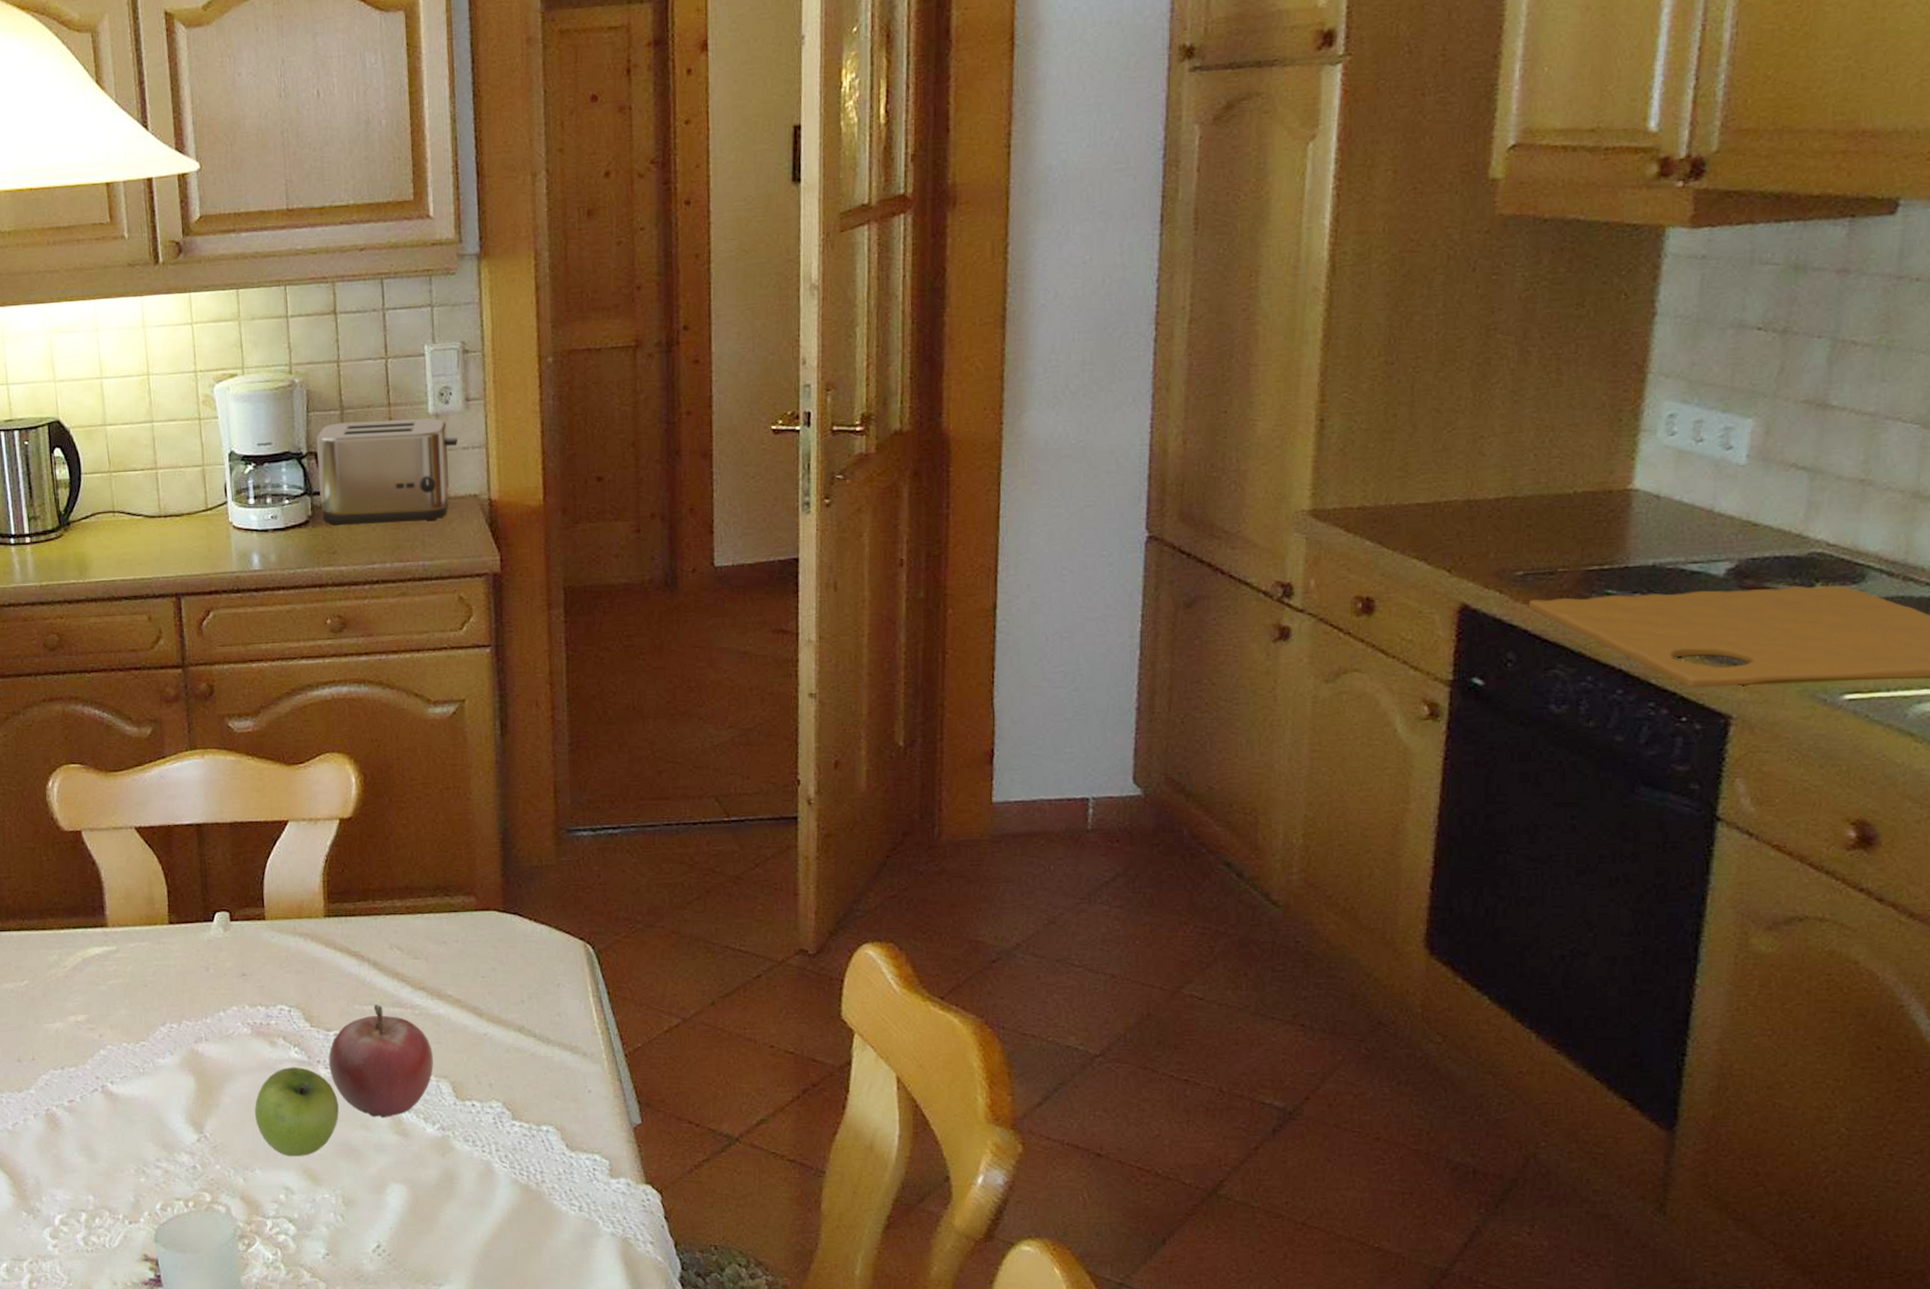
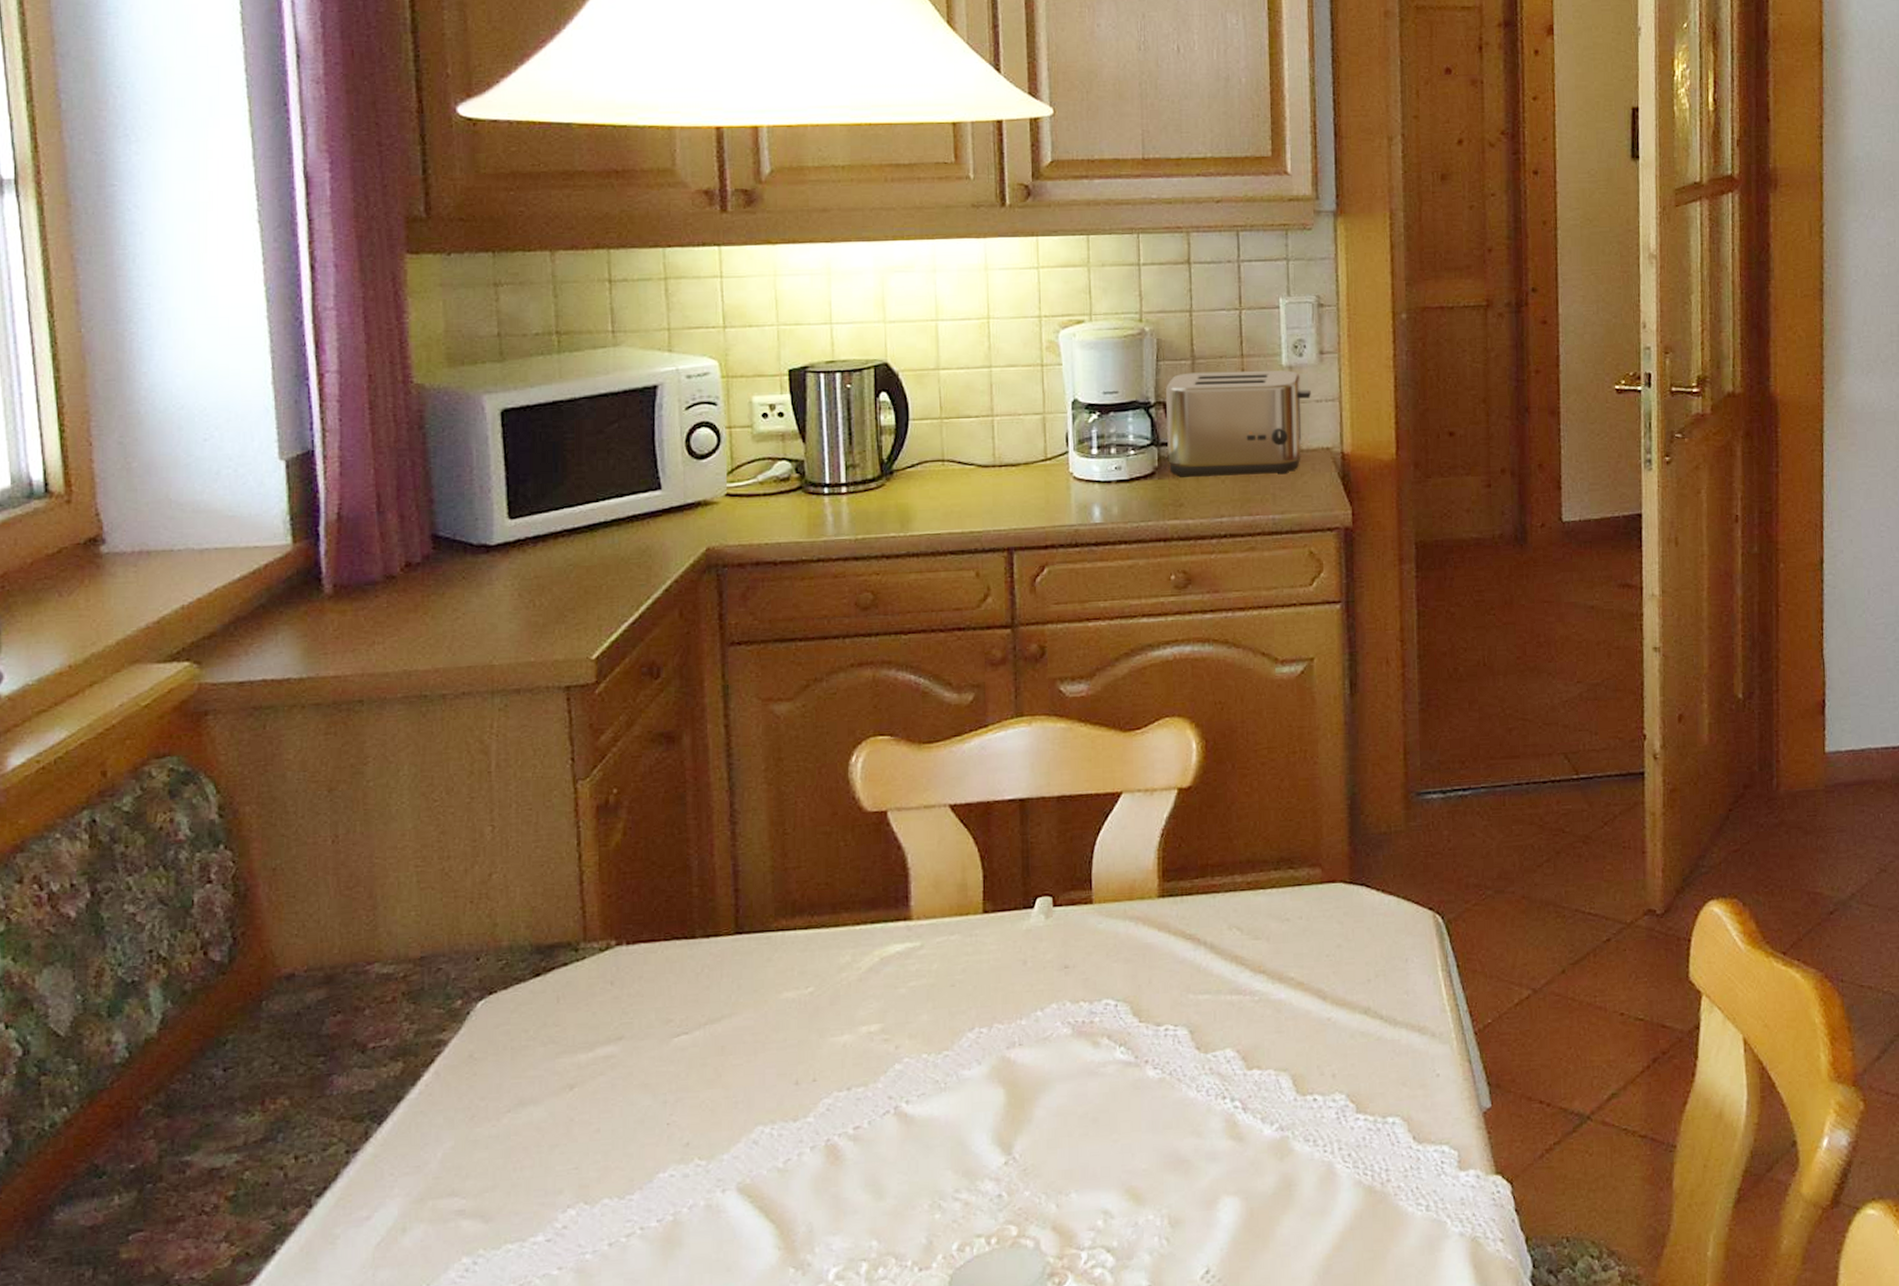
fruit: present [254,1067,339,1156] -> none [1071,1069,1168,1174]
fruit: present [329,1004,434,1118] -> none [1158,992,1273,1122]

